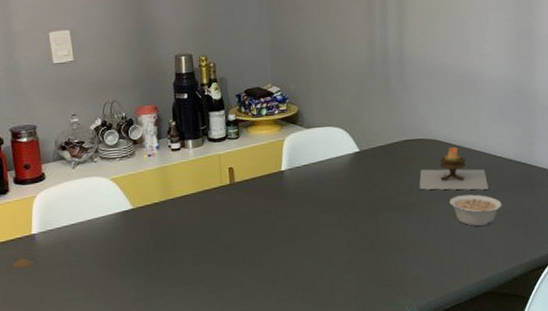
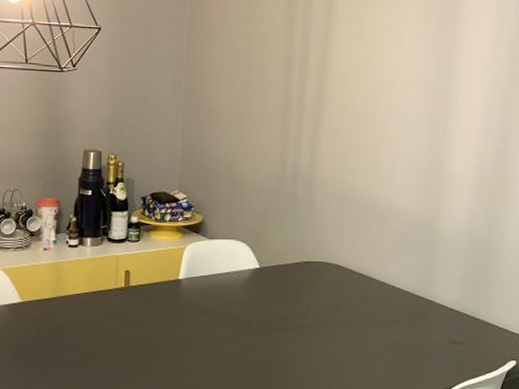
candle: present [419,147,488,190] -> none [315,273,384,320]
legume: present [449,194,502,227] -> none [344,323,396,357]

